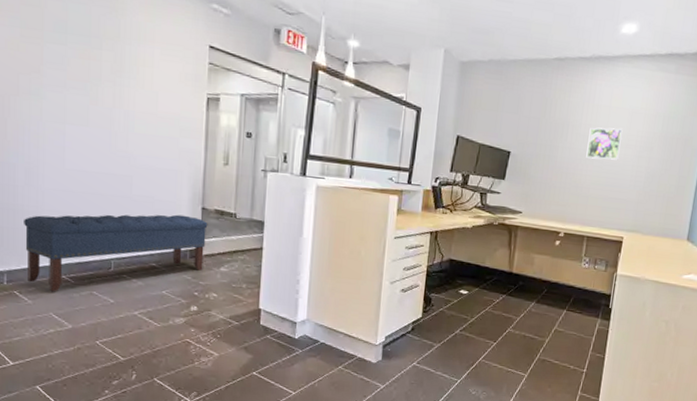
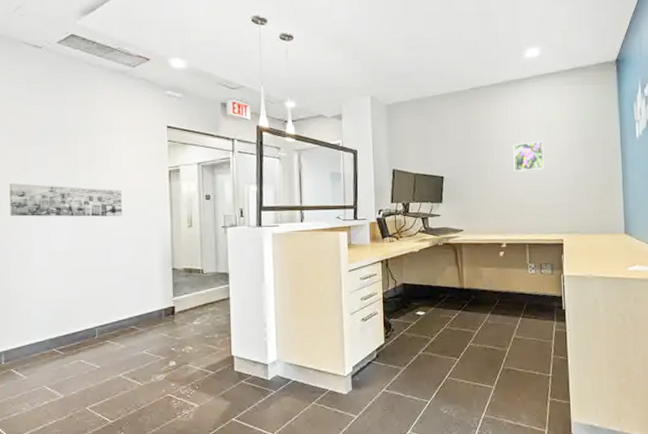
wall art: none [19,84,151,142] -> present [9,183,122,217]
bench: present [24,214,208,292] -> none [17,277,179,366]

